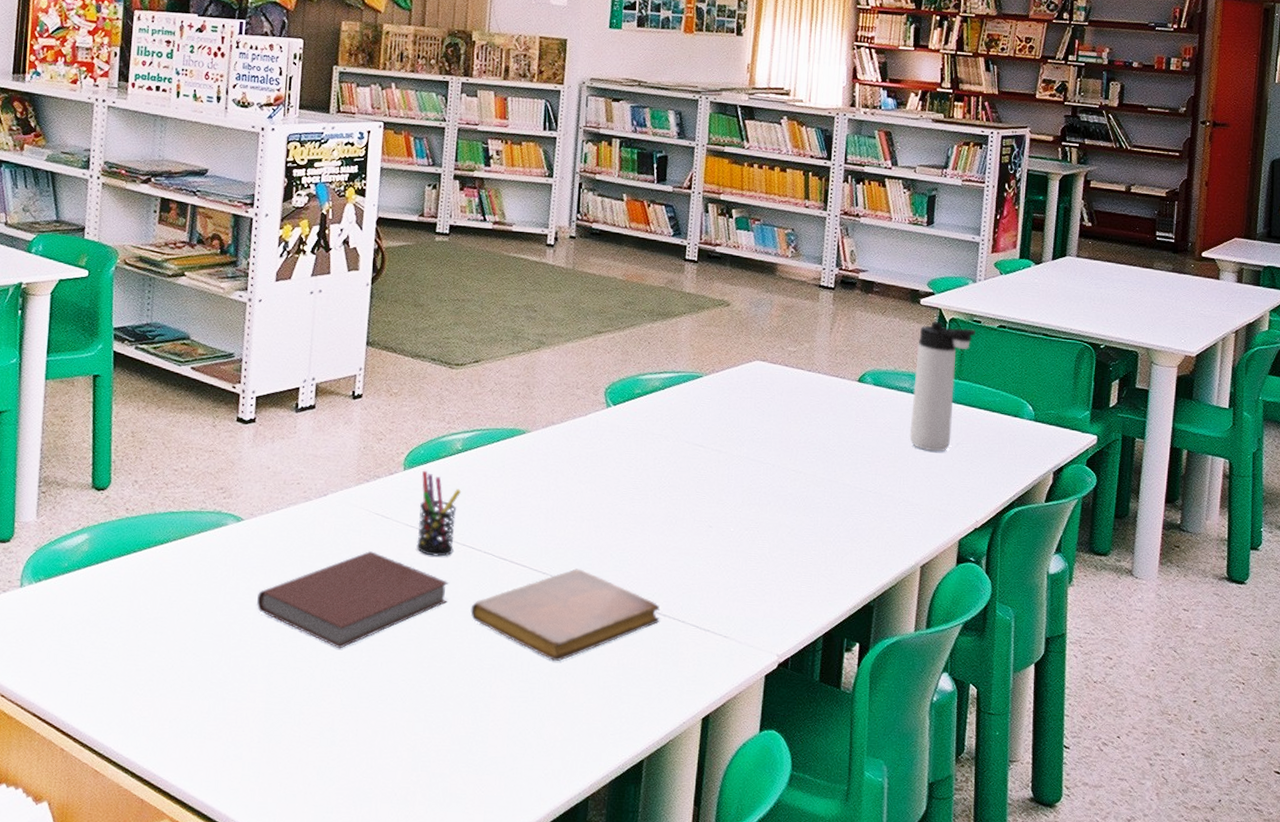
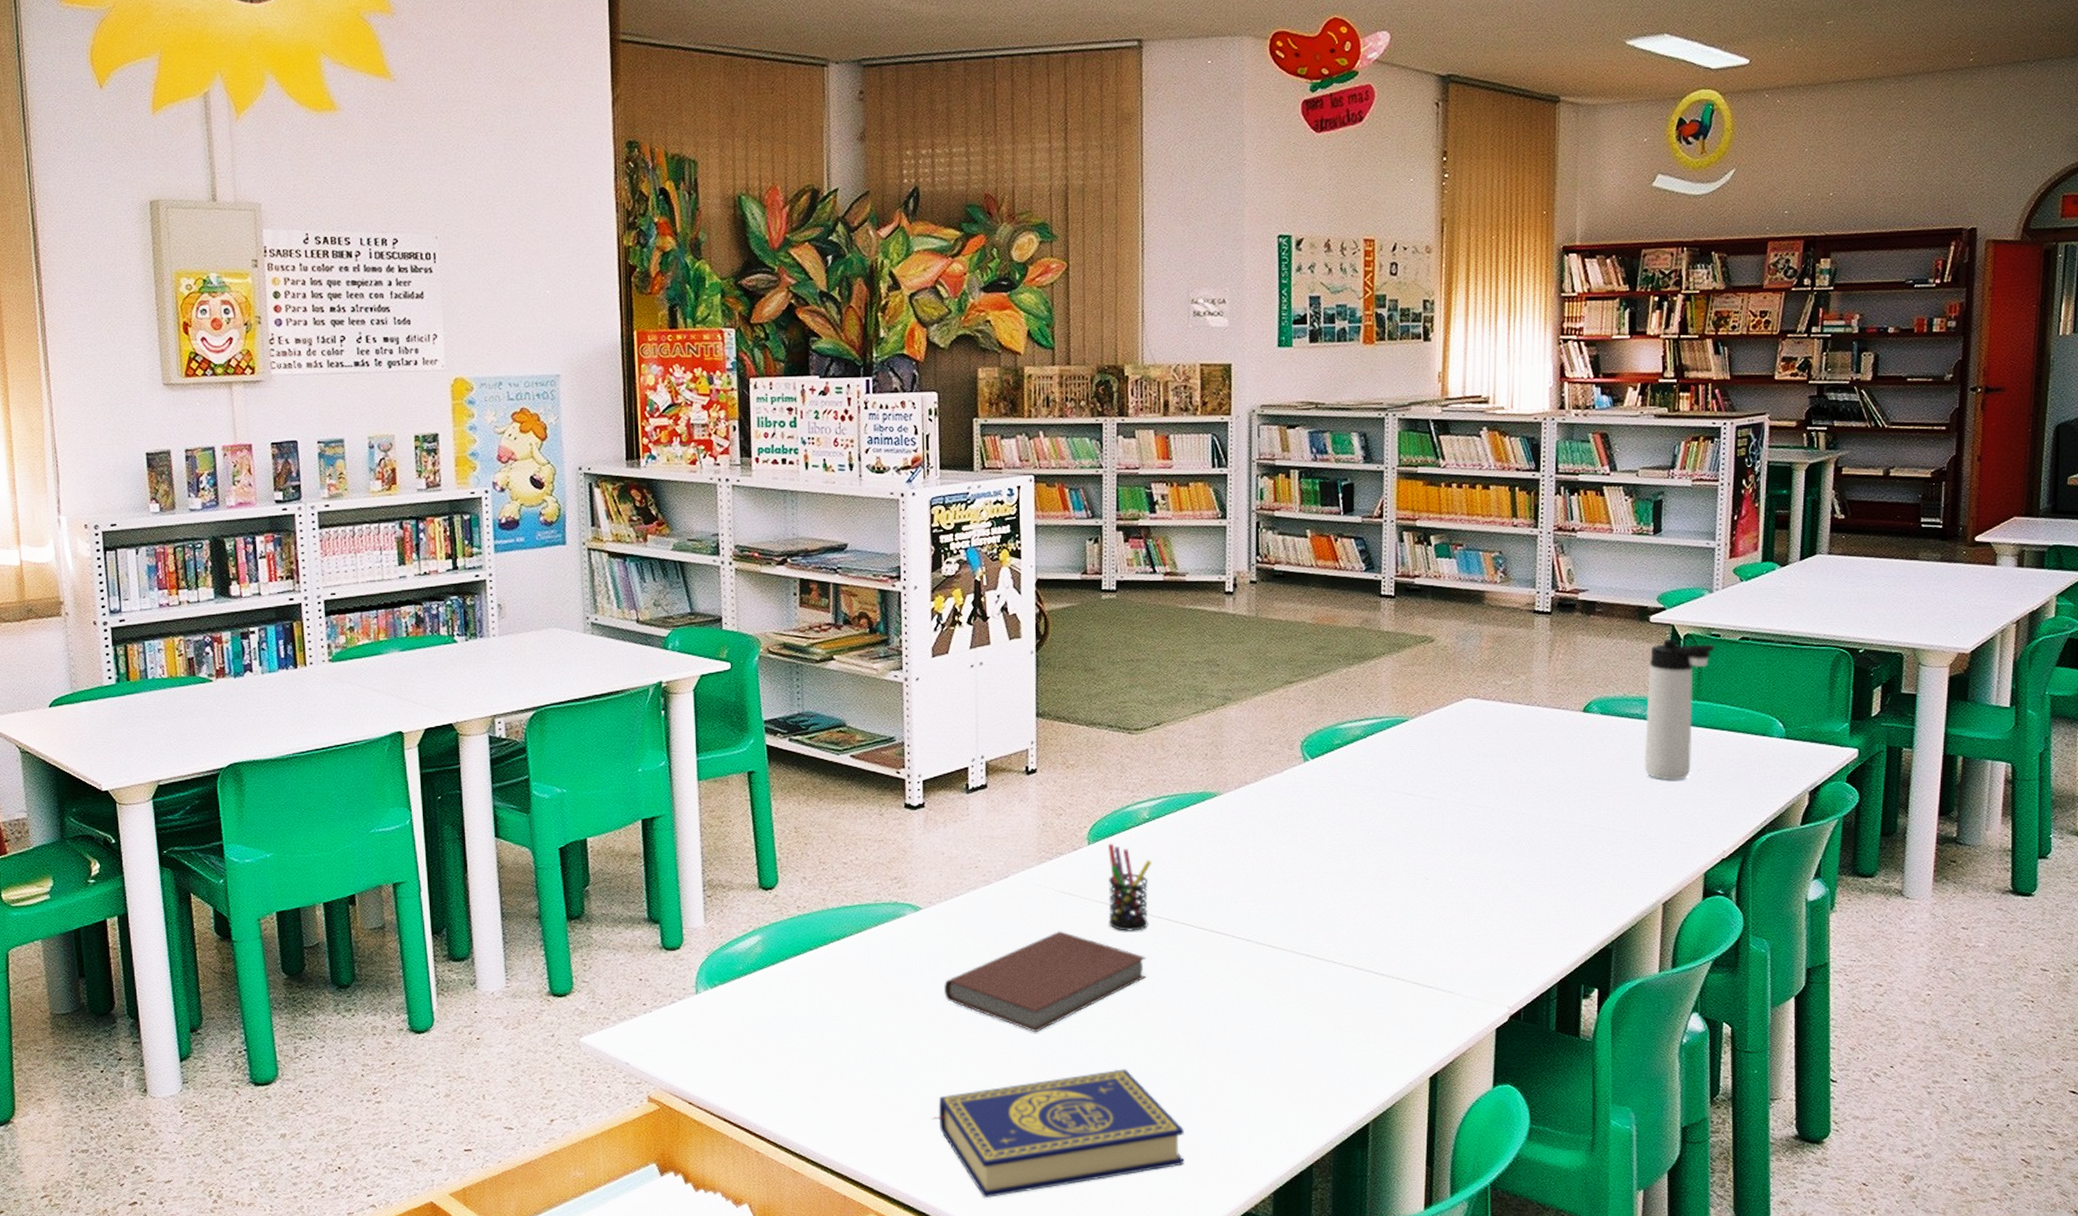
book: none [233,690,471,810] -> present [931,1069,1184,1198]
notebook: present [470,568,660,661] -> none [1172,933,1377,1029]

